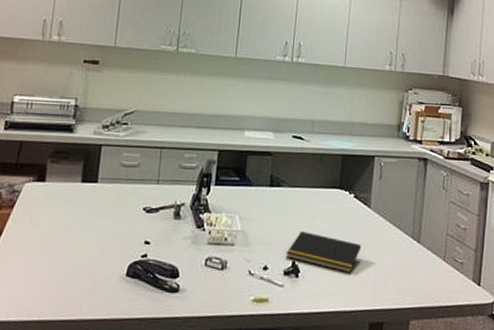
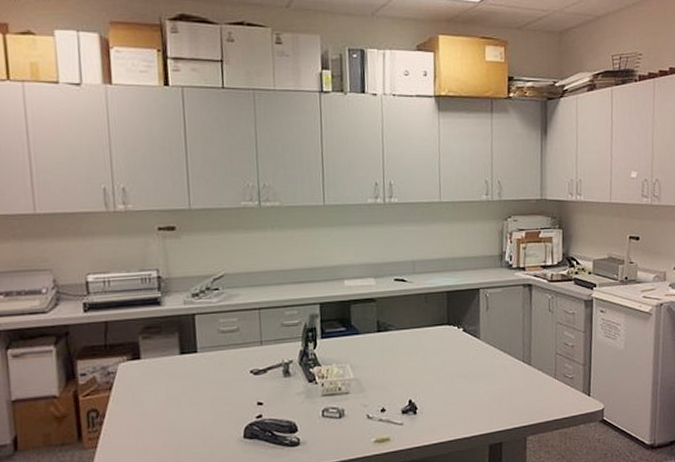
notepad: present [286,231,362,273] -> none [401,370,475,403]

